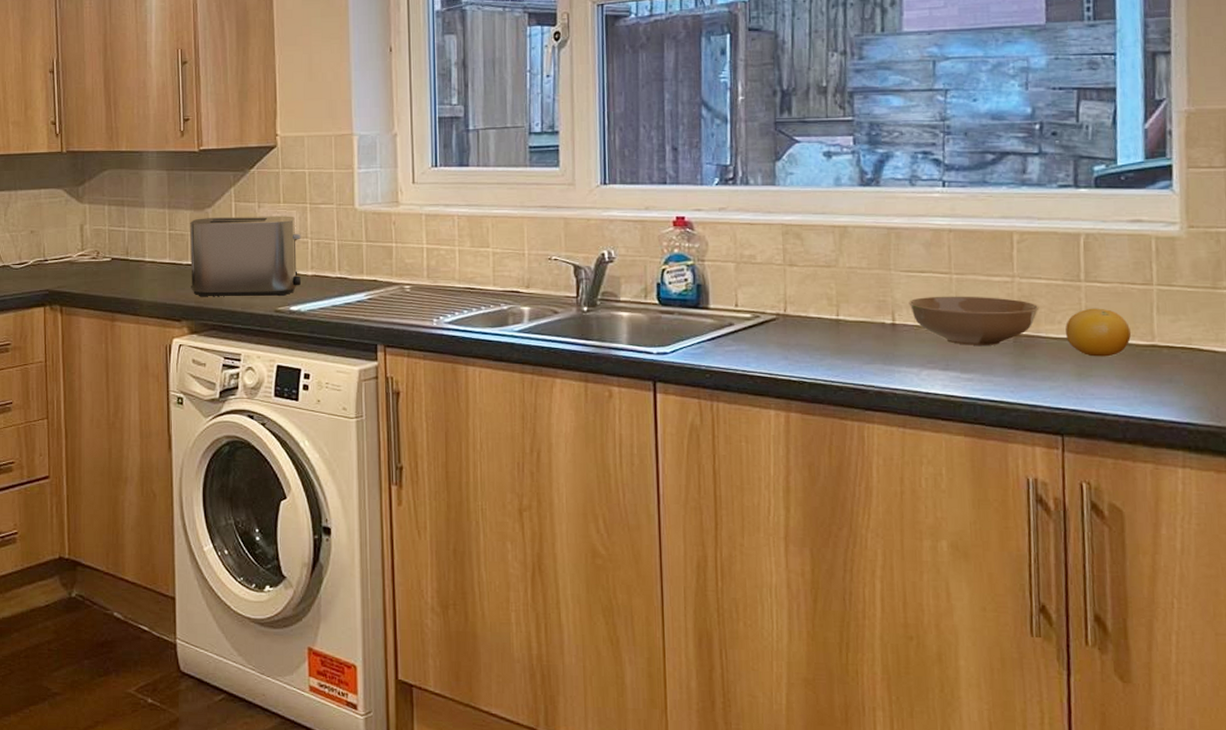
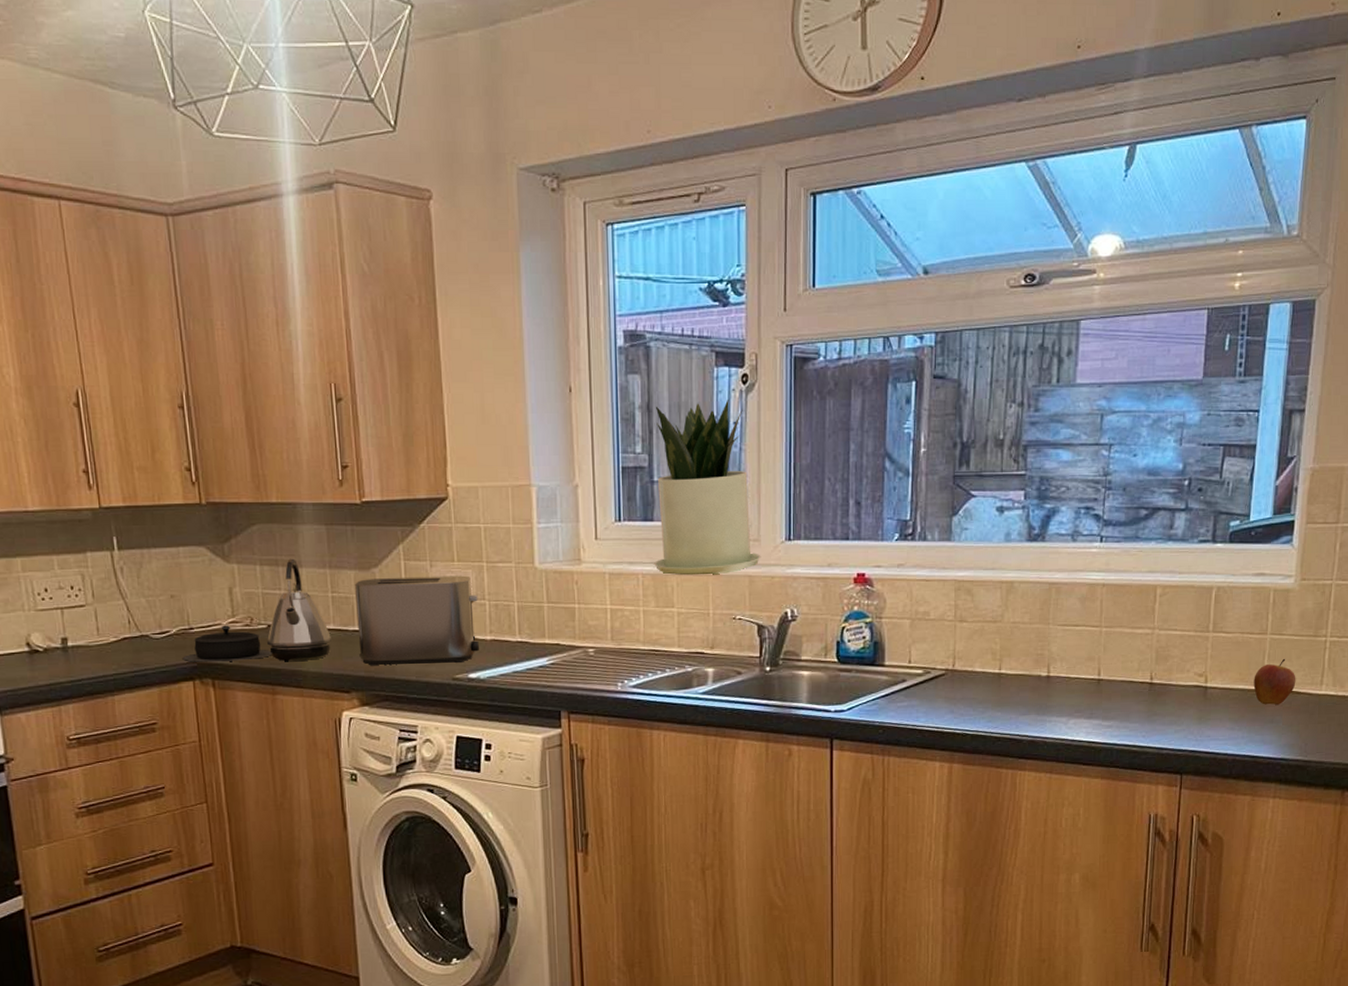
cooking pot: none [36,258,114,291] -> present [182,625,272,663]
kettle: none [110,199,166,291] -> present [267,558,331,661]
planter: none [469,55,577,217] -> present [654,400,761,576]
bowl: present [908,296,1040,345] -> none [1063,648,1173,695]
fruit: present [1066,308,1131,357] -> none [1193,656,1245,702]
fruit: none [1141,311,1196,363] -> present [1253,658,1296,706]

